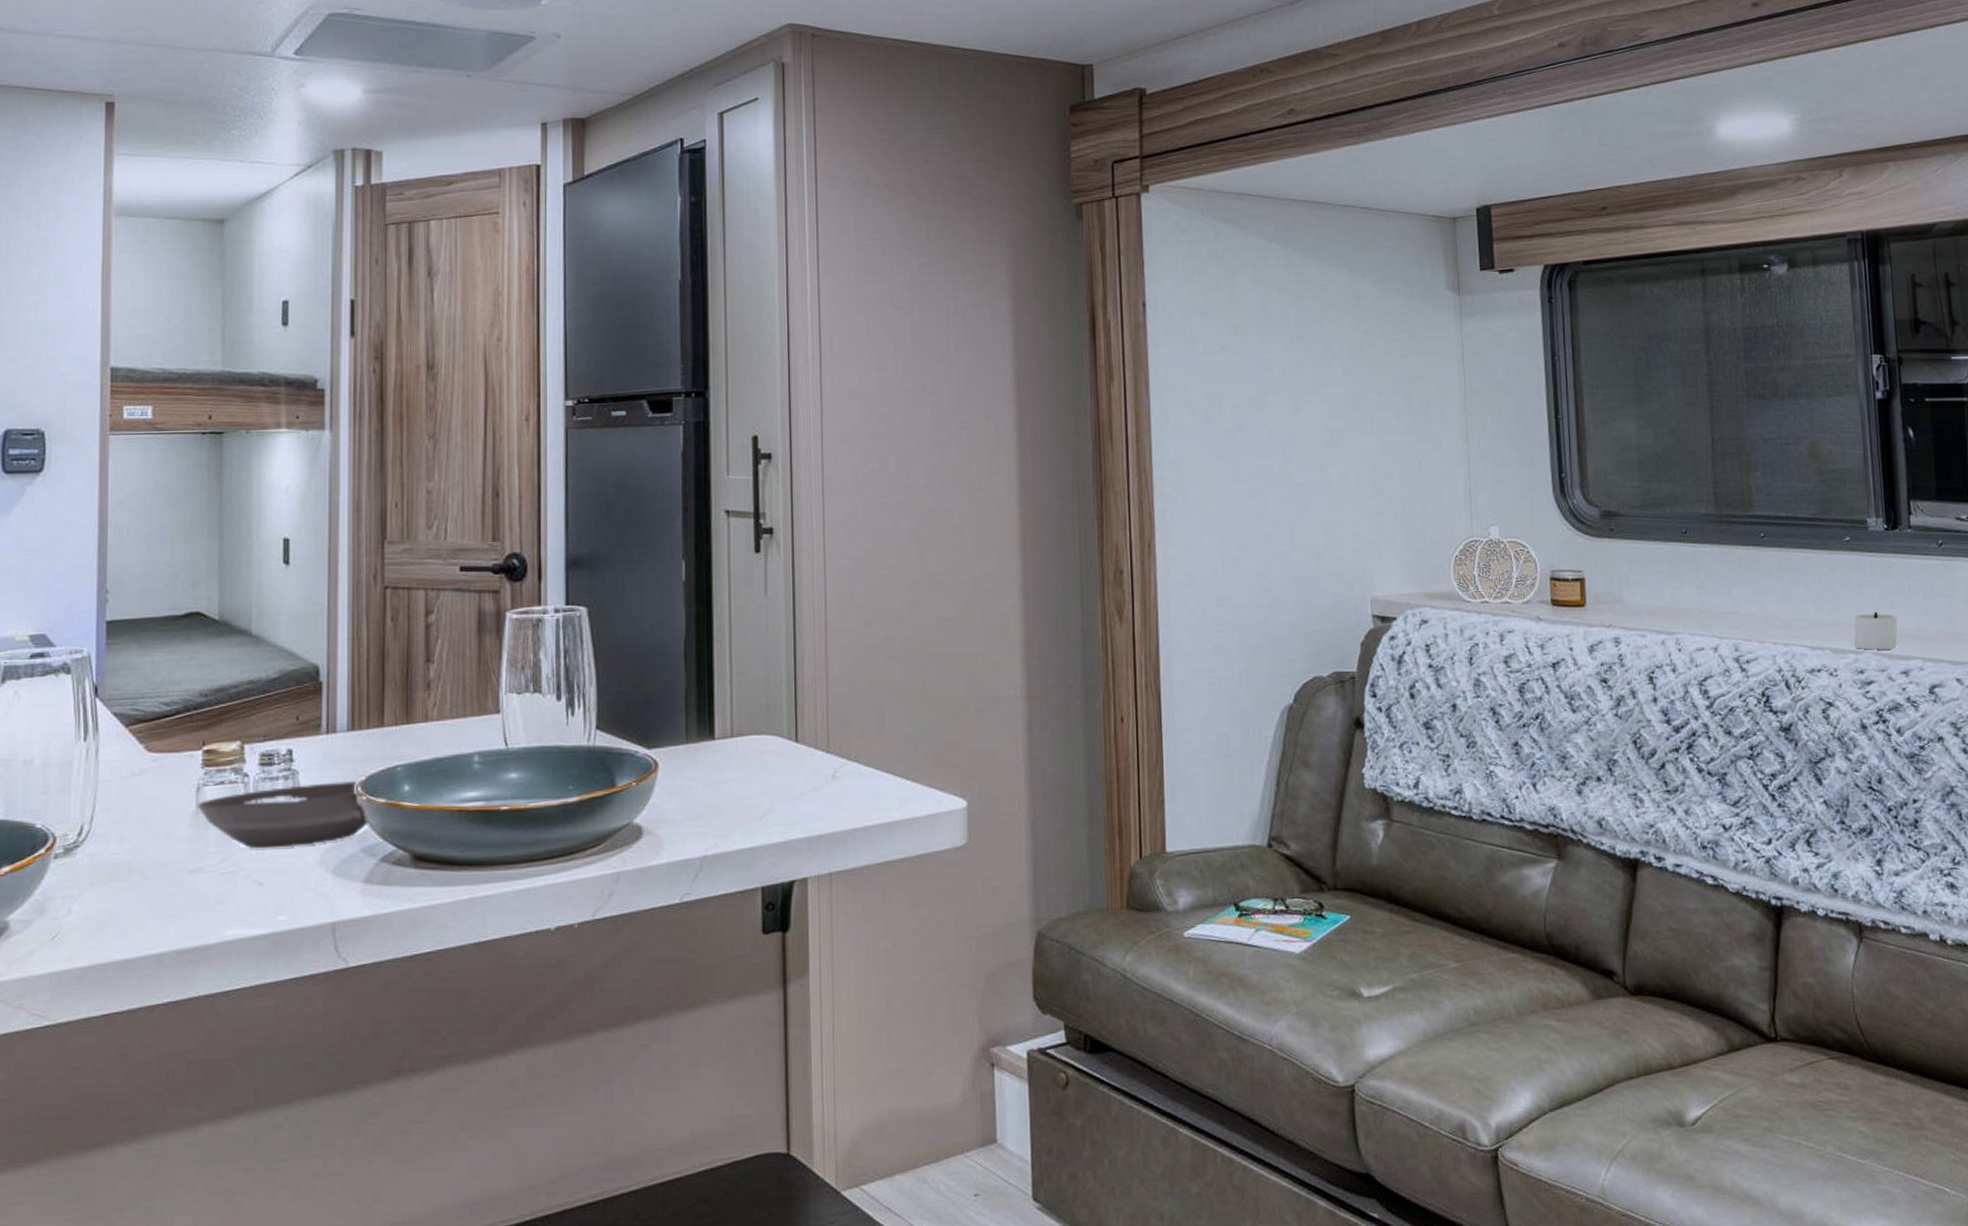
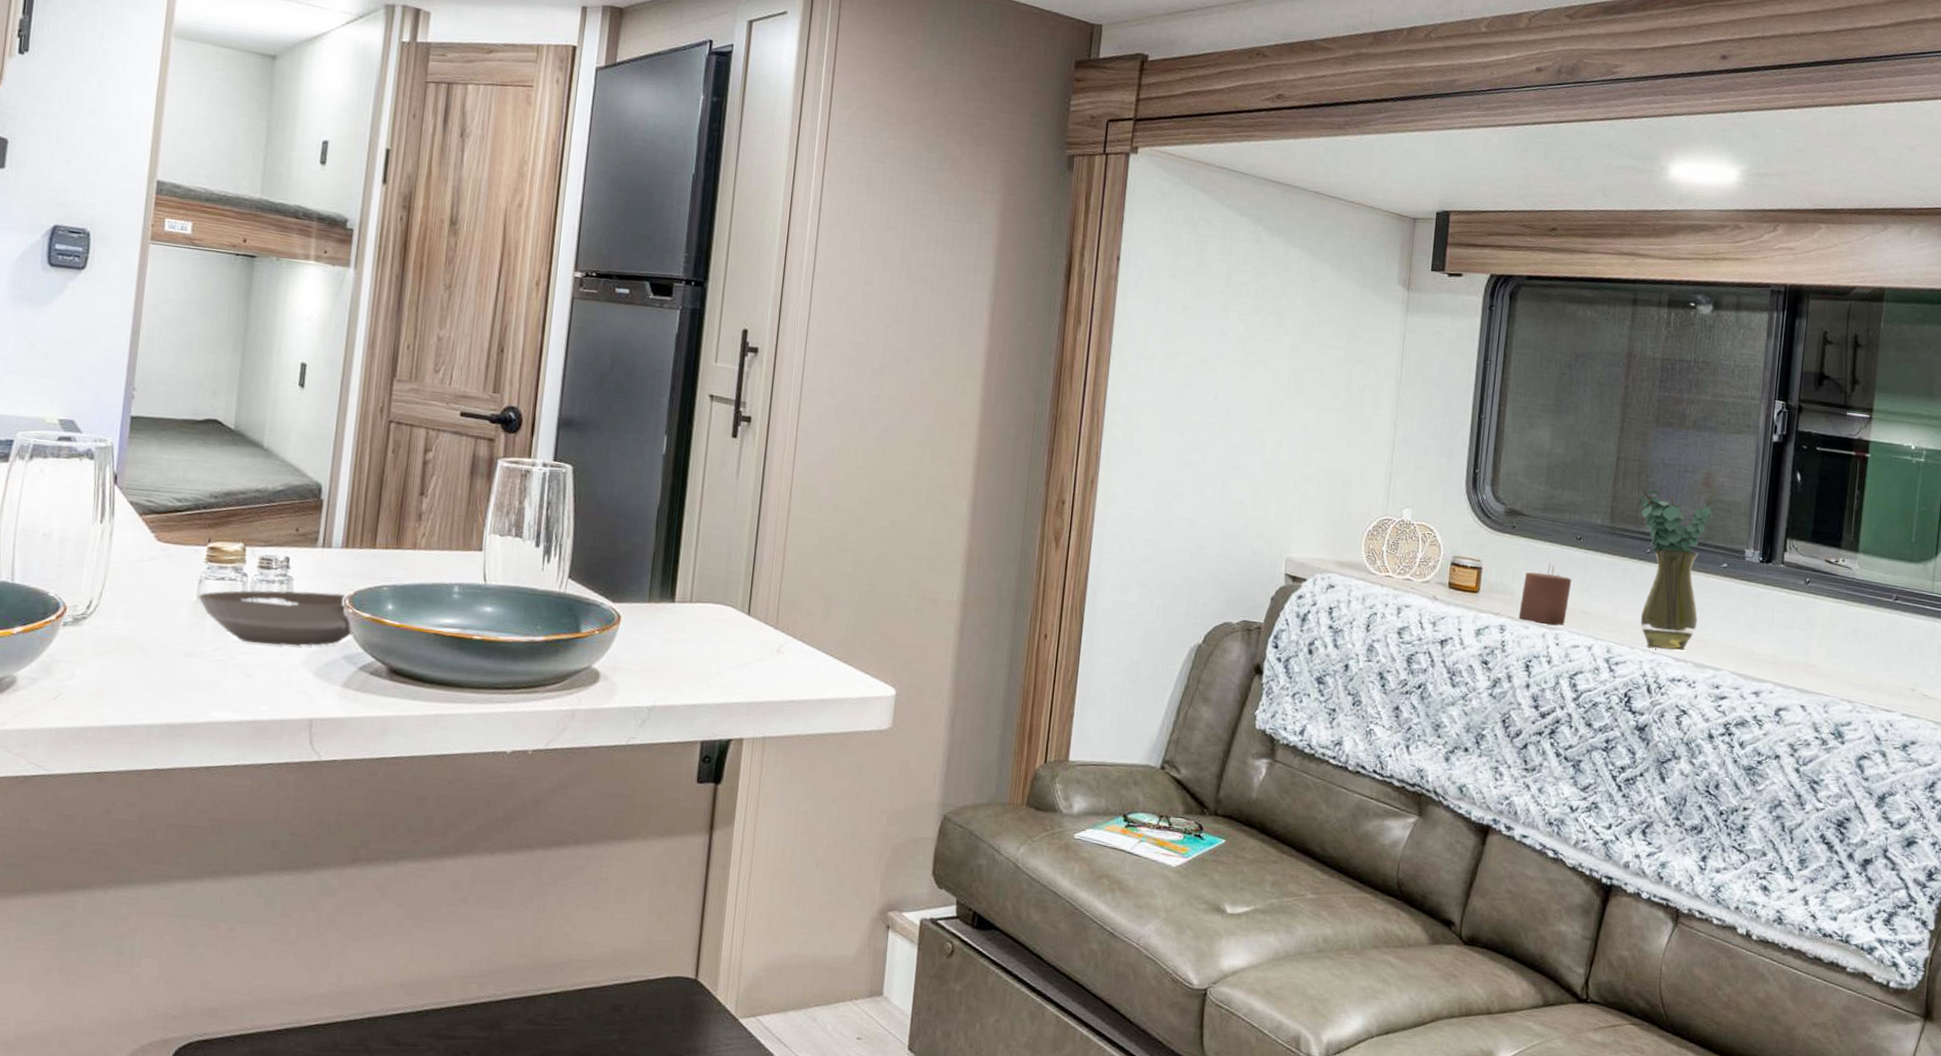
candle: none [1632,563,1685,630] -> present [1518,563,1572,625]
vase: none [1741,466,1828,640] -> present [1638,485,1712,651]
candle: present [1854,611,1898,650] -> none [1715,634,1757,671]

